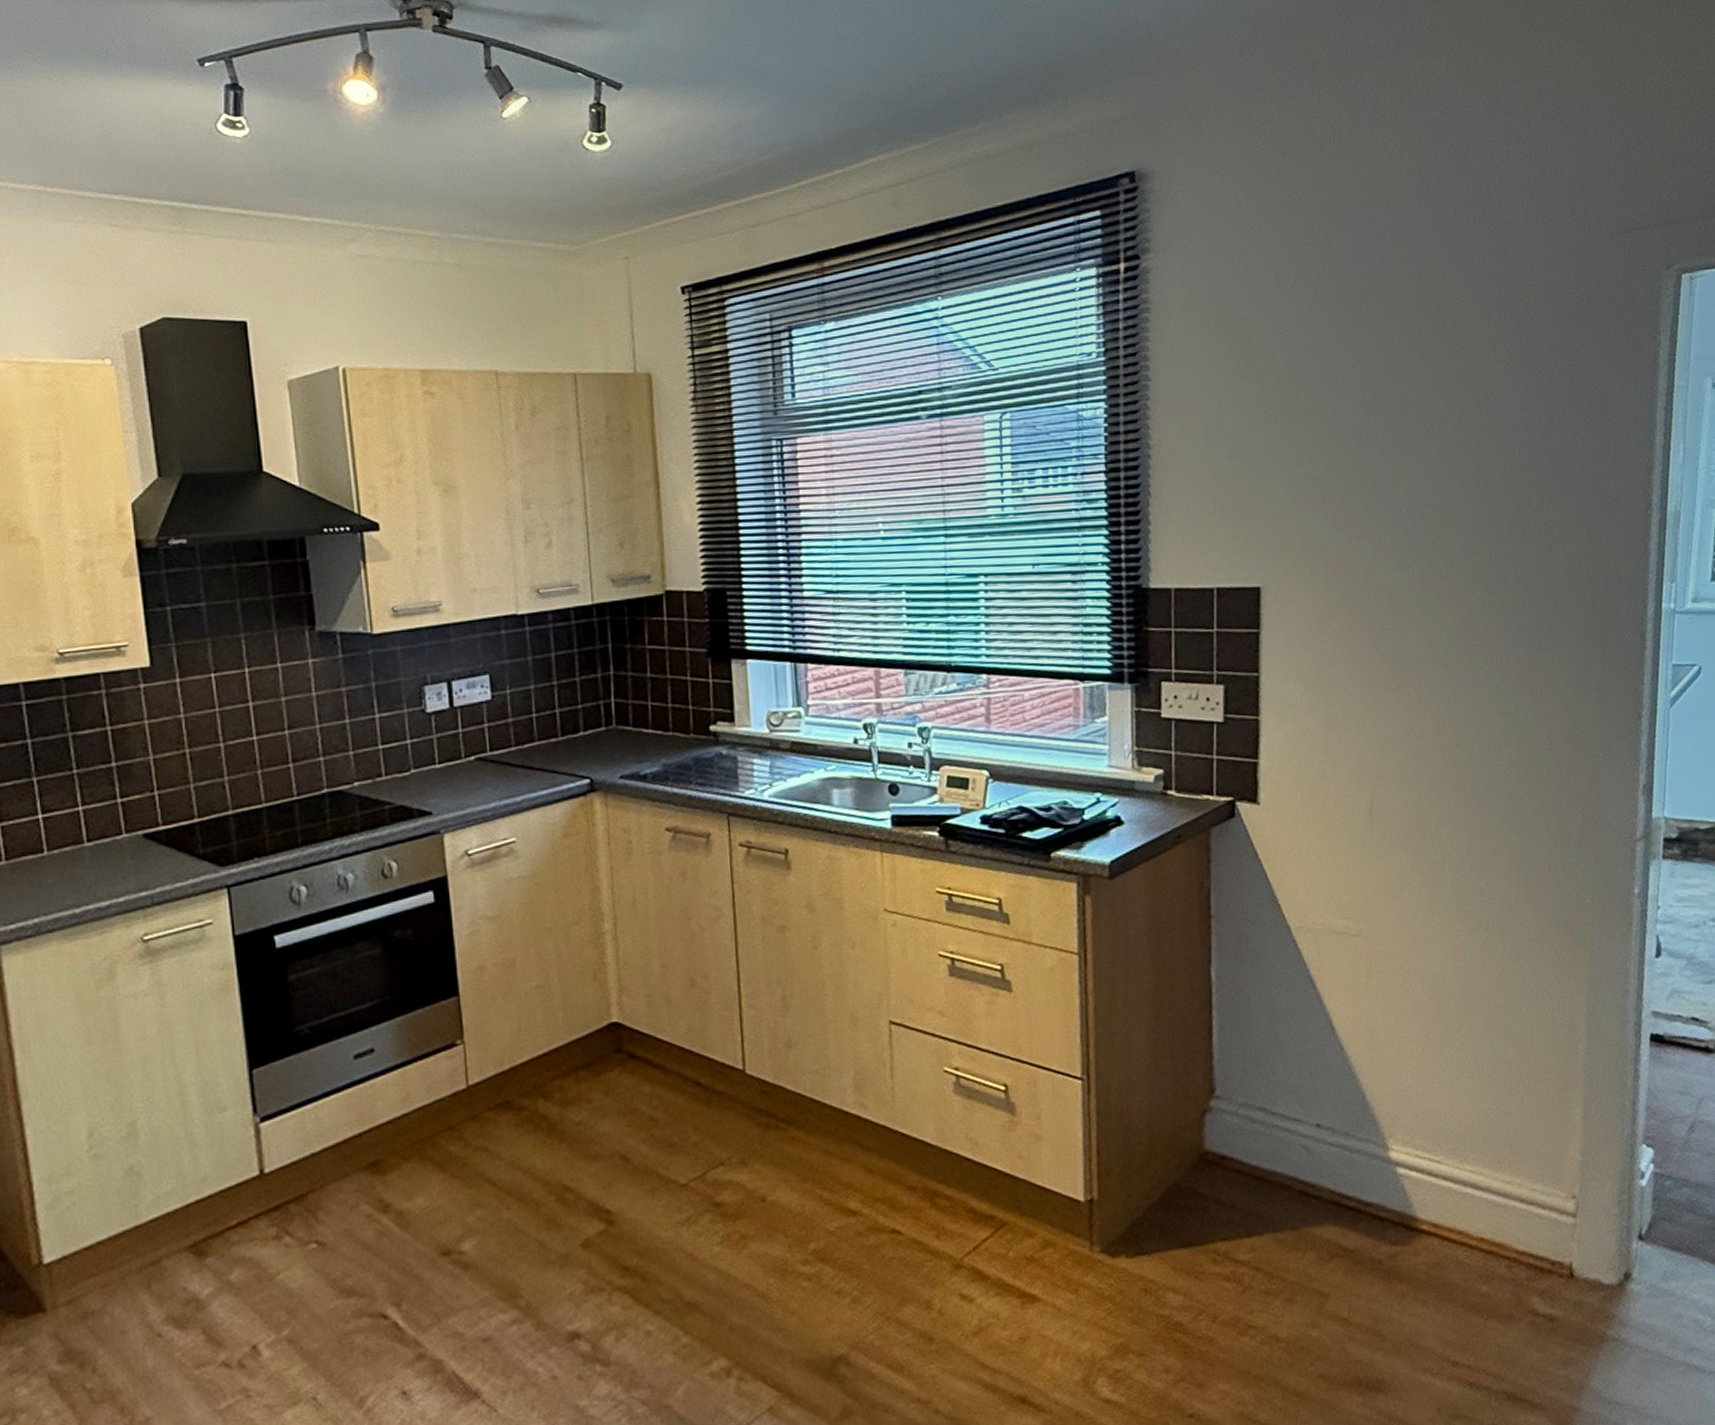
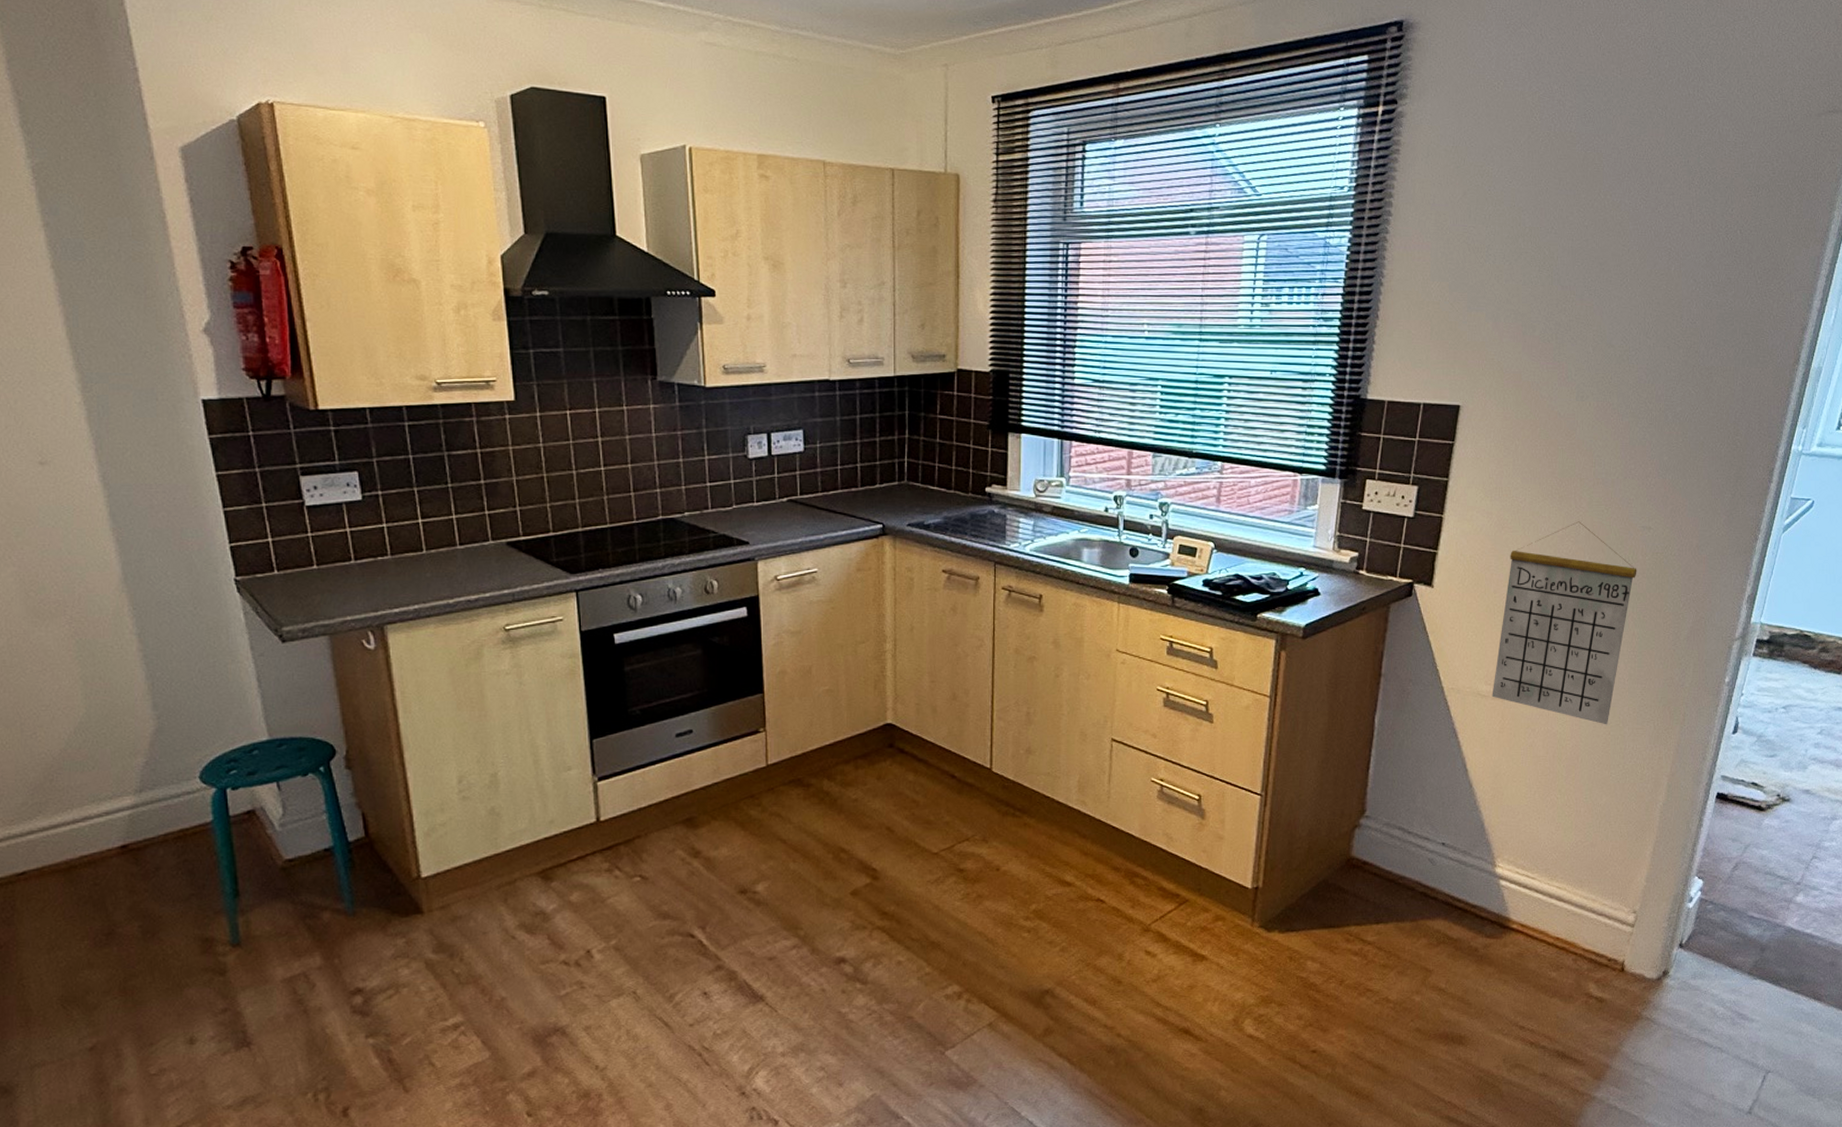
calendar: none [1346,712,1504,959] -> present [1492,521,1637,725]

